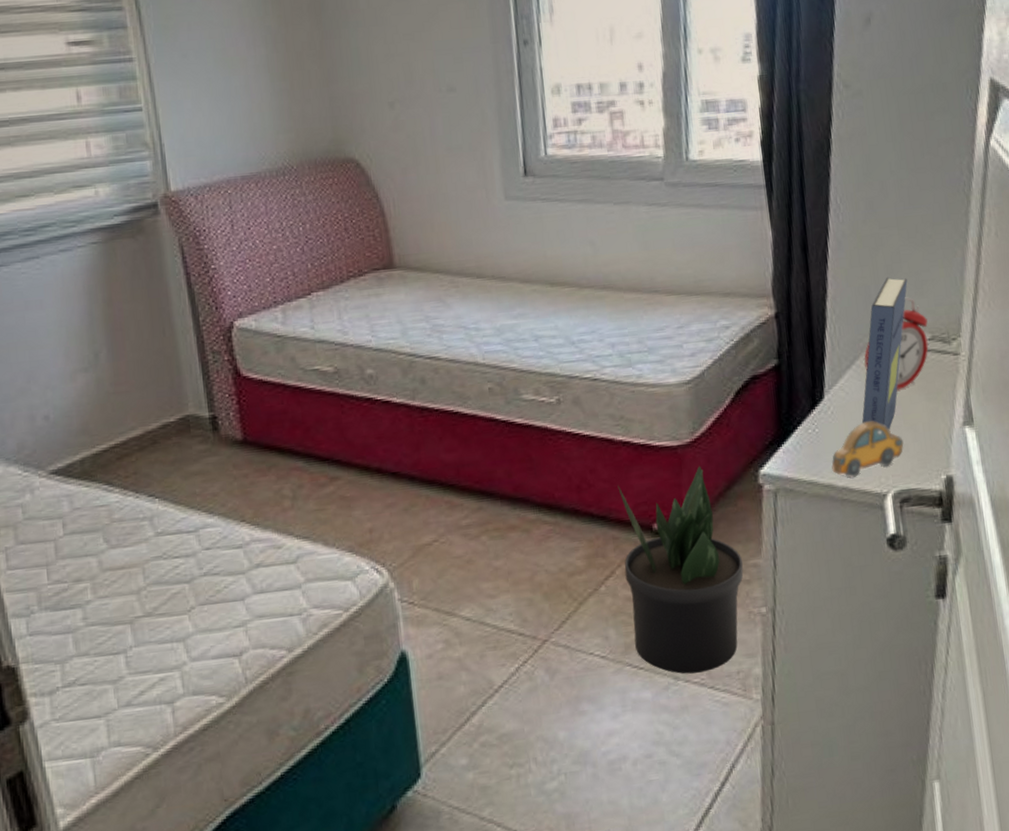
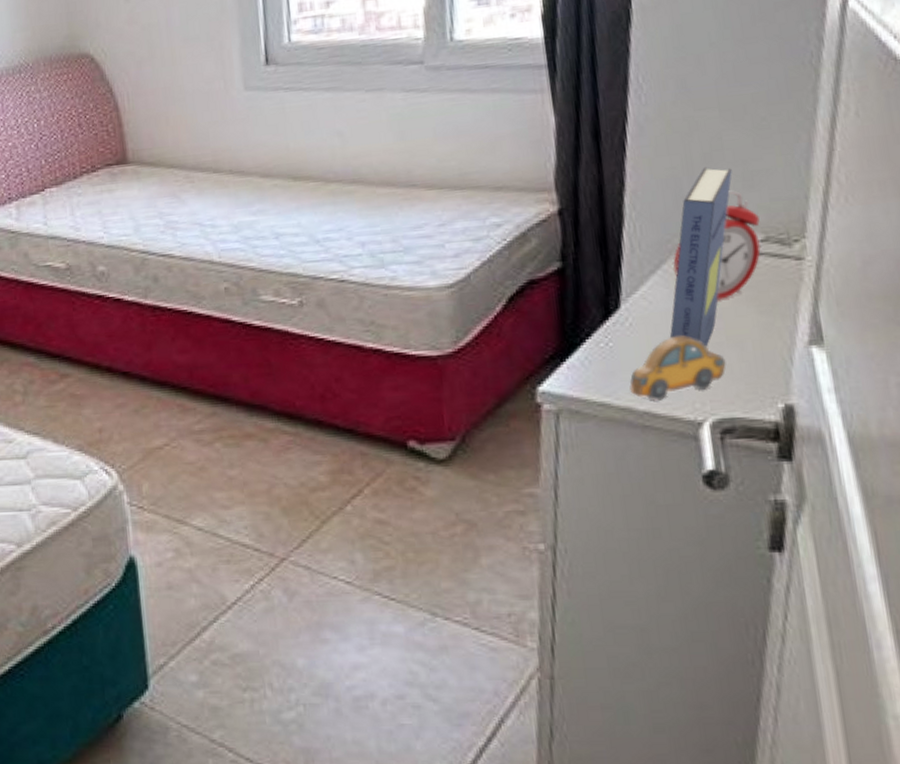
planter: present [617,466,744,674] -> none [367,379,517,611]

